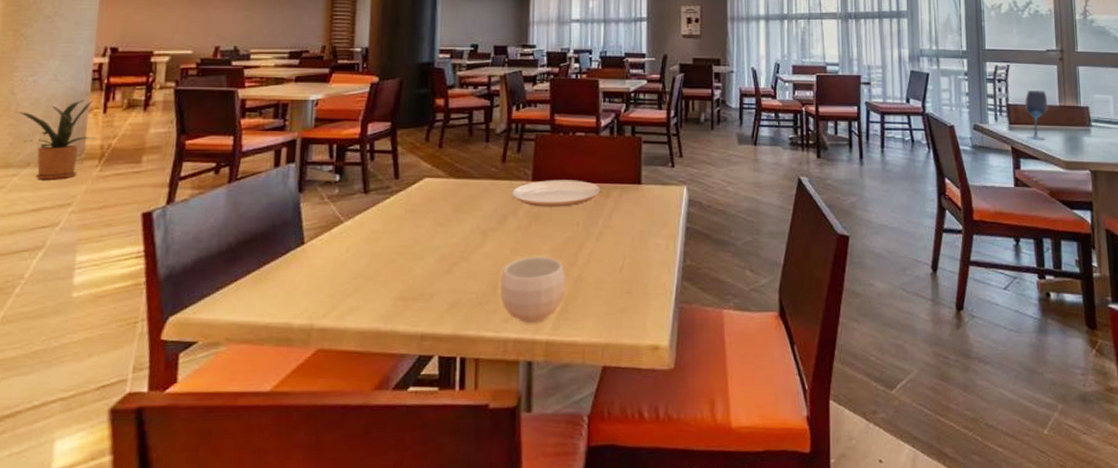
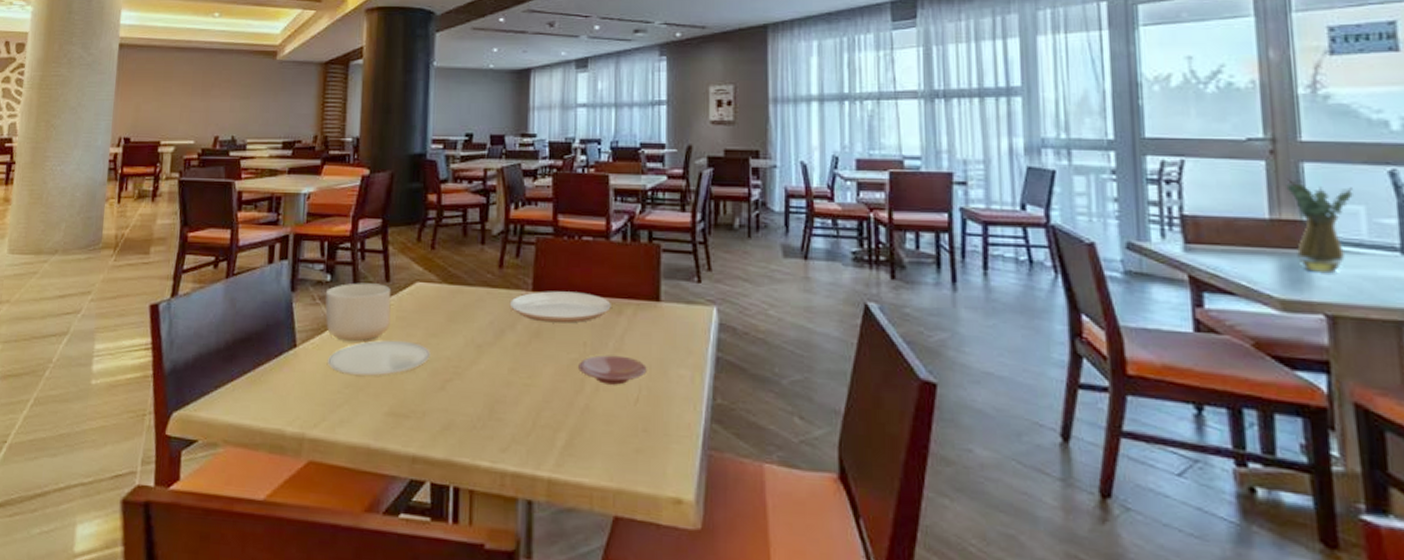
house plant: present [15,100,97,180] -> none [46,189,113,268]
cup: none [334,181,401,236] -> present [325,283,392,342]
plate: none [337,231,438,267] -> present [328,340,431,377]
cup: present [500,256,566,323] -> none [497,378,571,456]
saucer: none [572,231,630,256] -> present [578,354,647,385]
wineglass: present [1024,90,1048,141] -> none [1209,195,1251,269]
vase: none [1069,77,1106,142] -> present [1286,178,1353,274]

